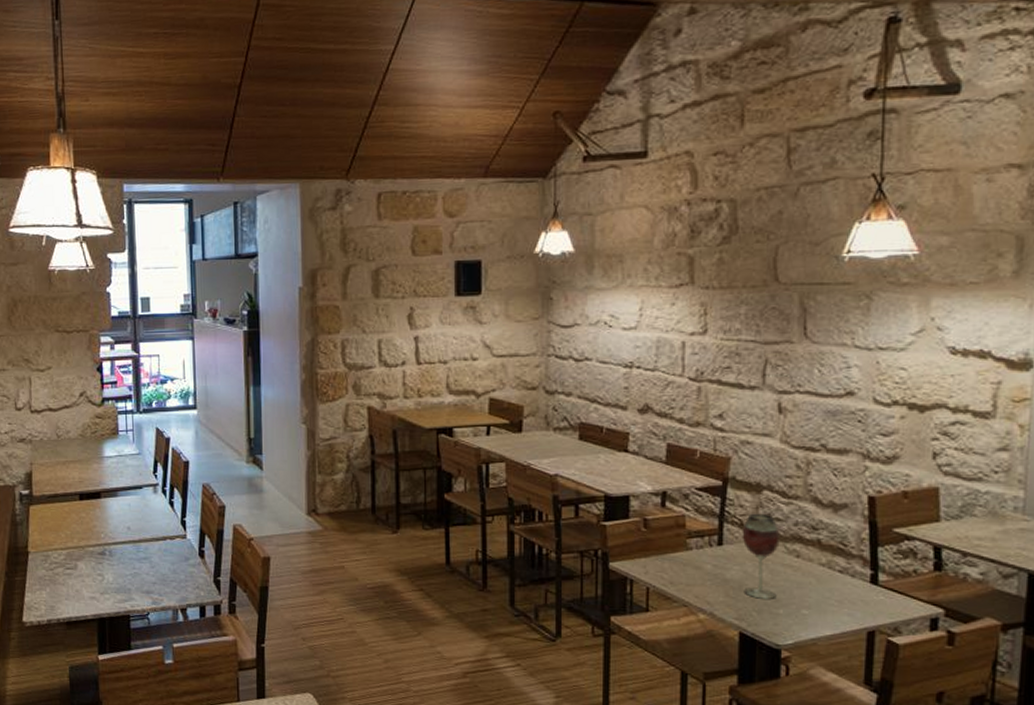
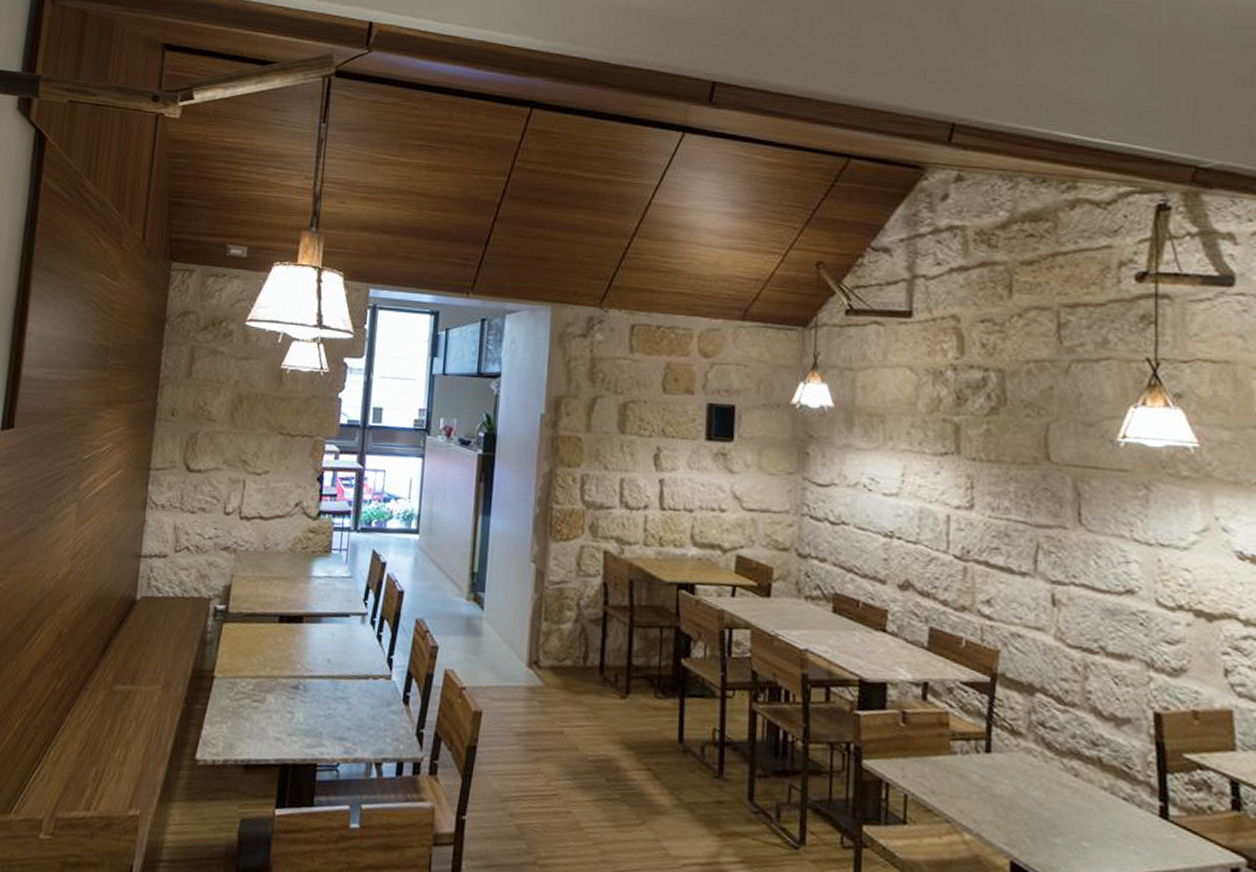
wineglass: present [742,513,780,599] -> none [1012,718,1056,825]

